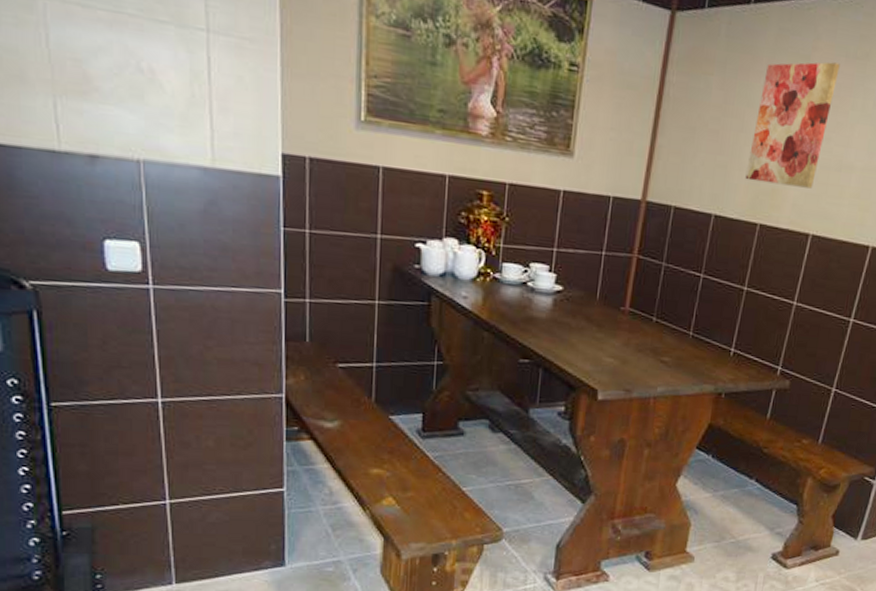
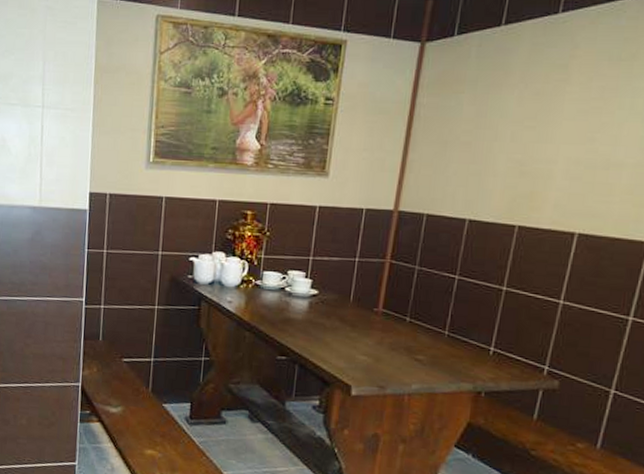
wall art: present [745,62,840,189] -> none [501,67,602,189]

